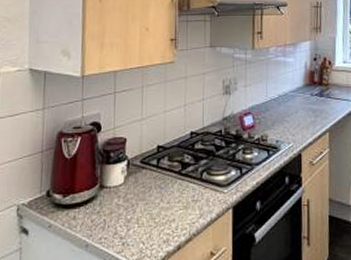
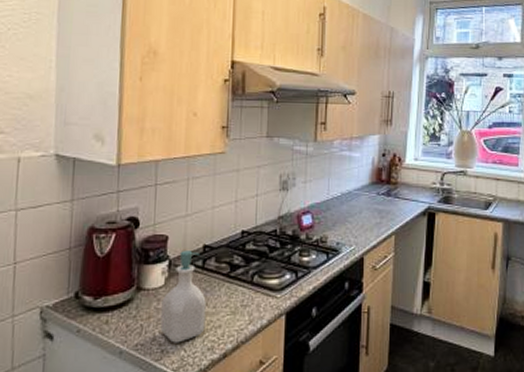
soap bottle: none [121,151,161,237] -> present [160,251,206,343]

